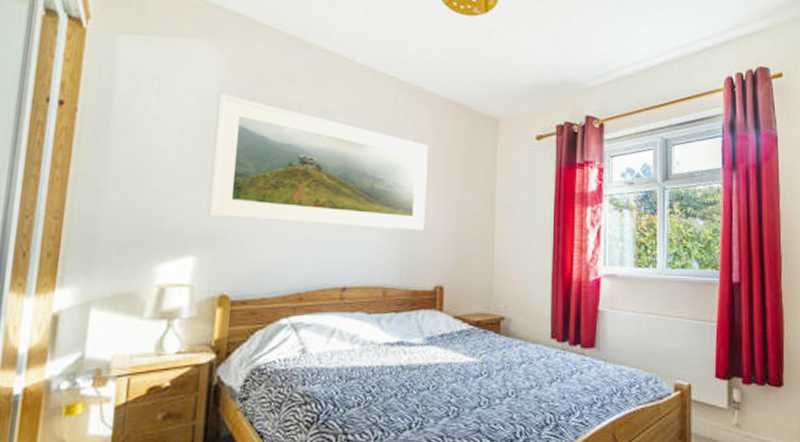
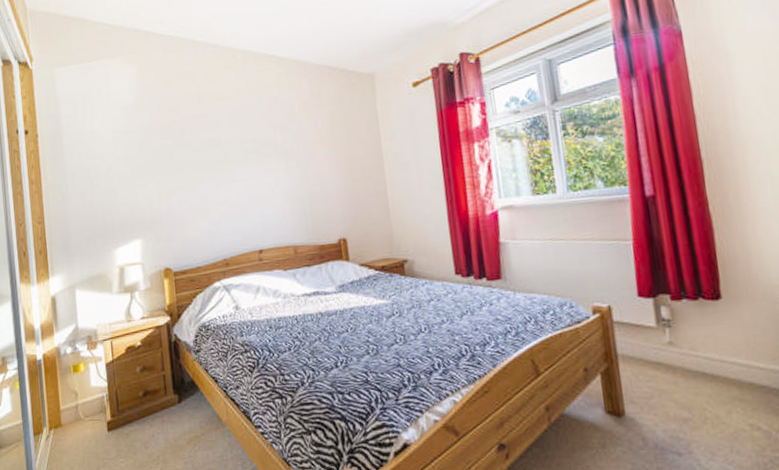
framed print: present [207,94,428,231] -> none [135,100,321,205]

